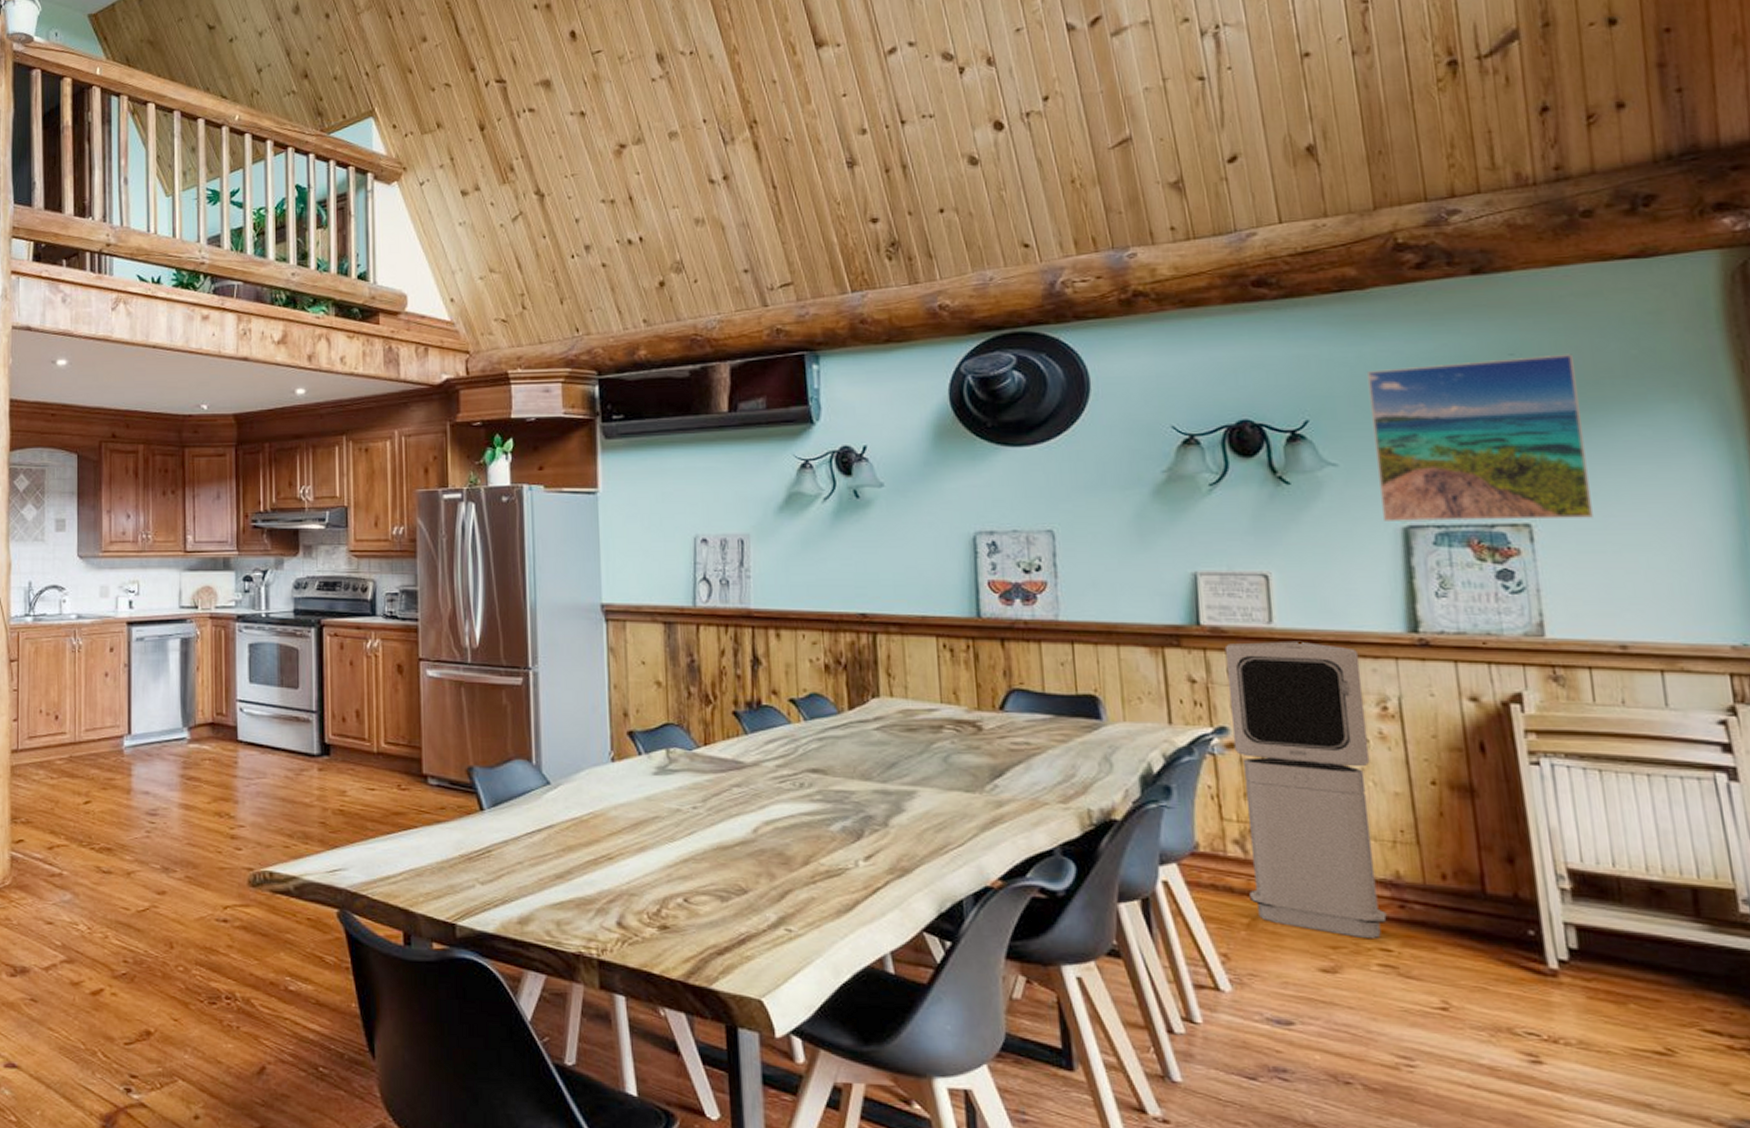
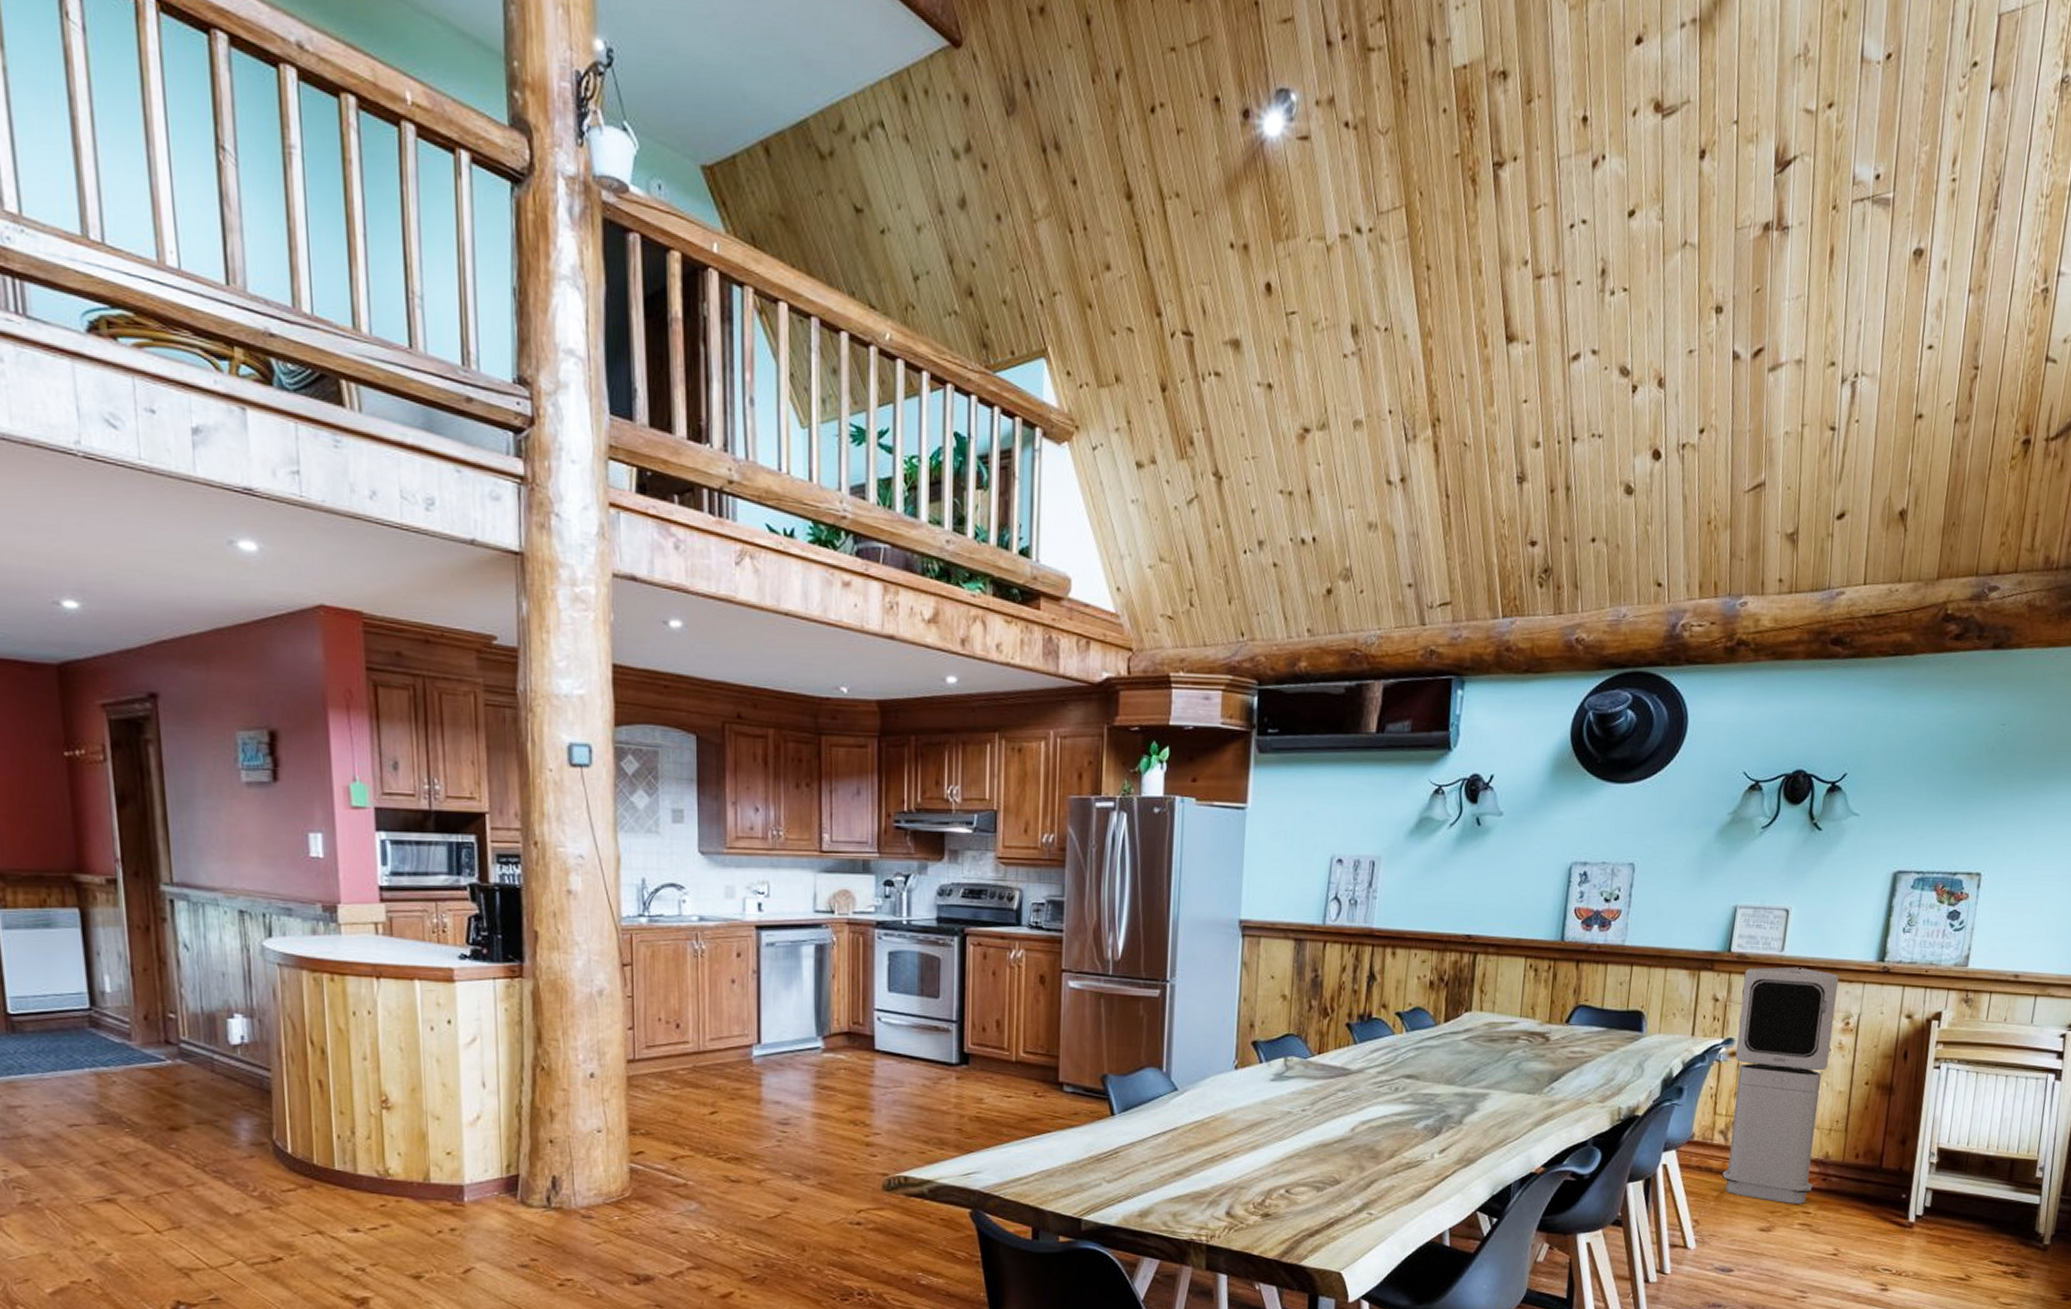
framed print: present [1366,354,1593,521] -> none [1881,727,2044,871]

